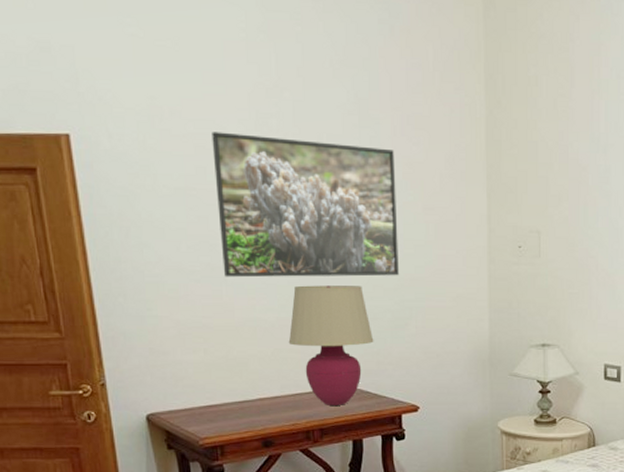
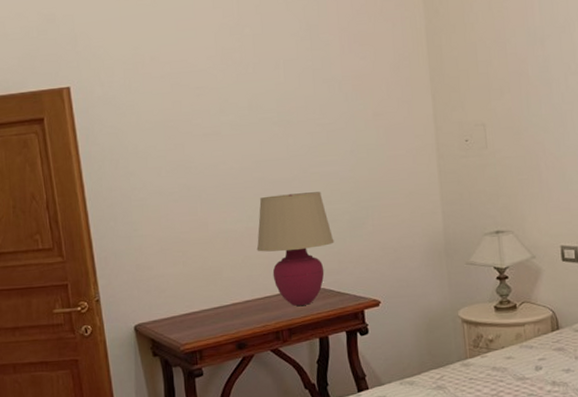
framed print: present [212,132,399,278] -> none [185,66,354,195]

